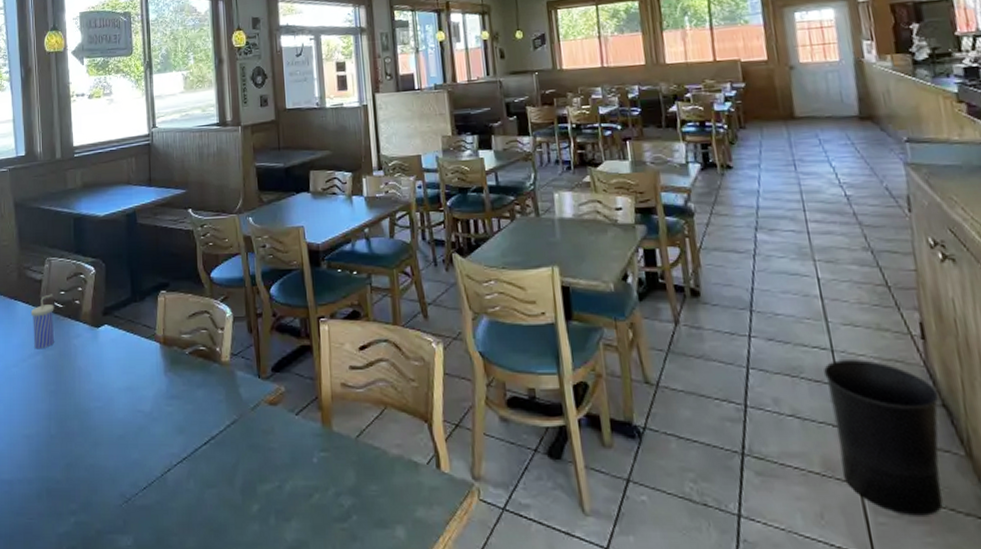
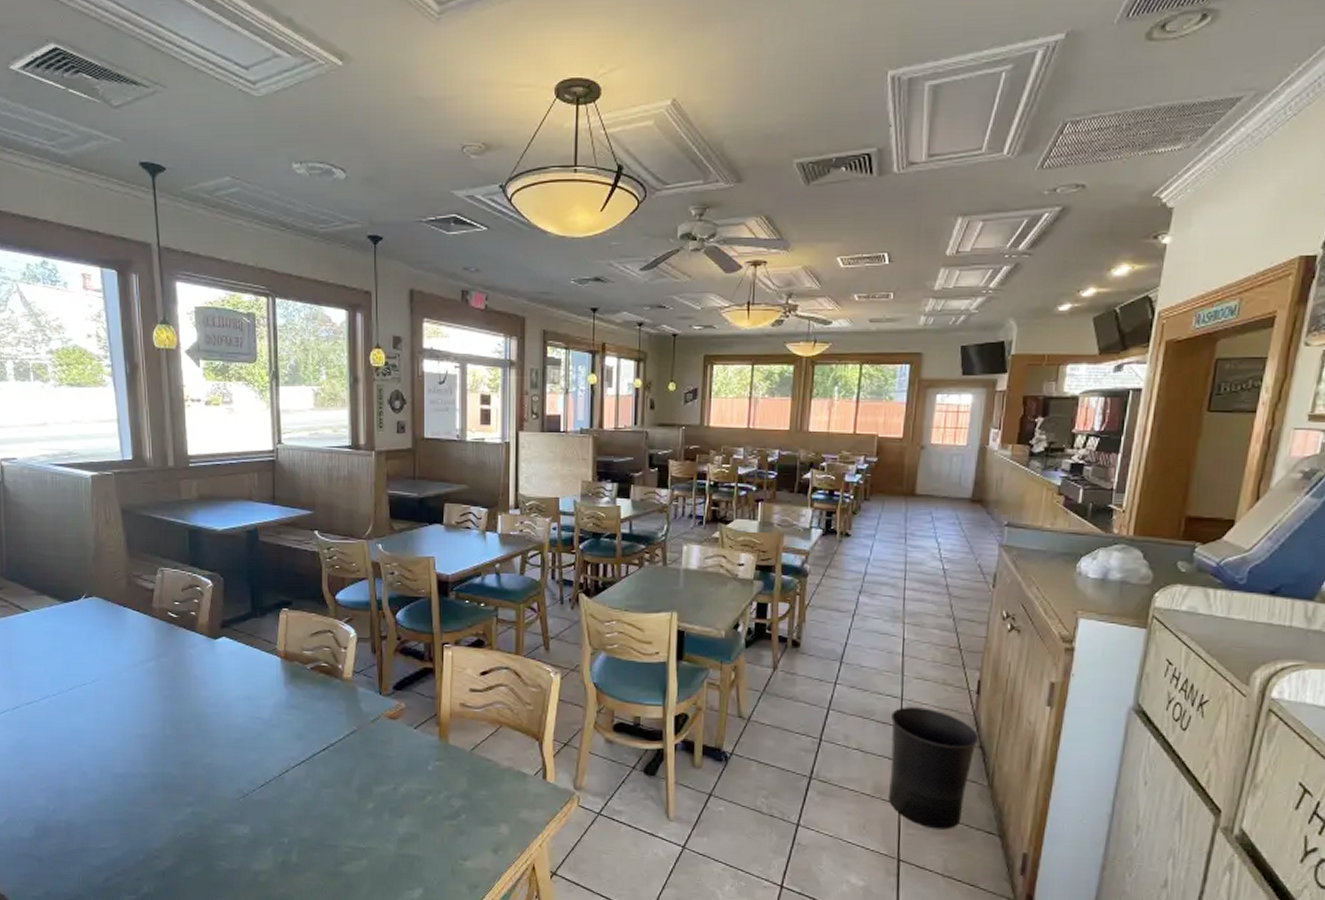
beverage cup: present [30,294,55,348] -> none [142,603,169,655]

